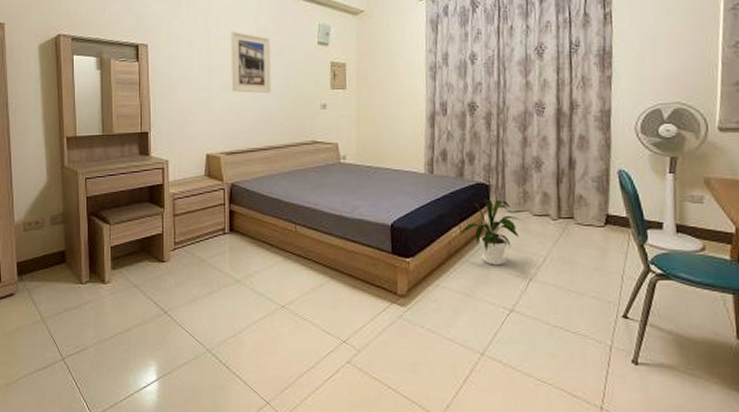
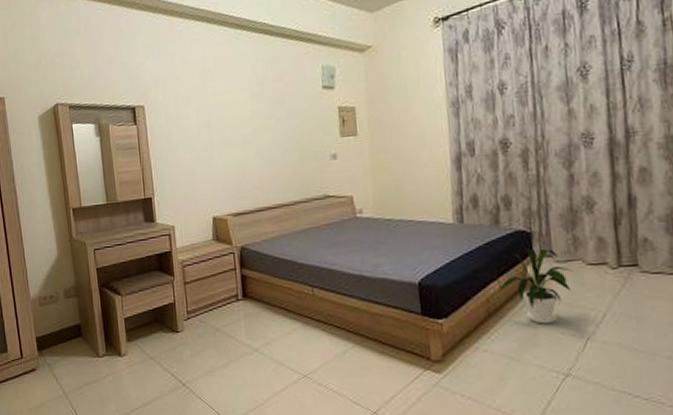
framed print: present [230,30,271,94] -> none [227,82,276,149]

